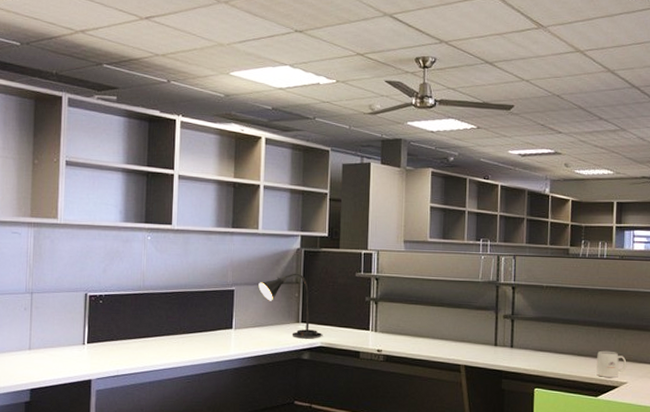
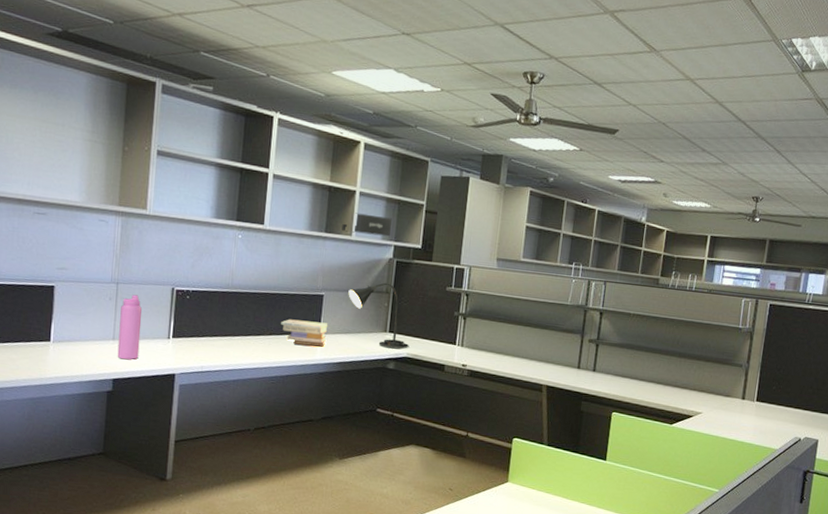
water bottle: none [34,303,57,369] -> present [117,294,142,360]
books: none [194,316,241,343] -> present [281,319,328,347]
box: none [248,206,298,227] -> present [341,213,392,237]
mug: present [596,350,627,378] -> none [673,380,704,407]

